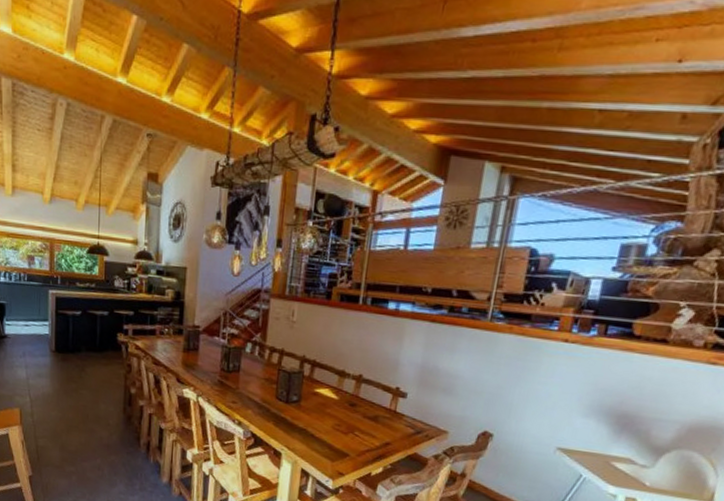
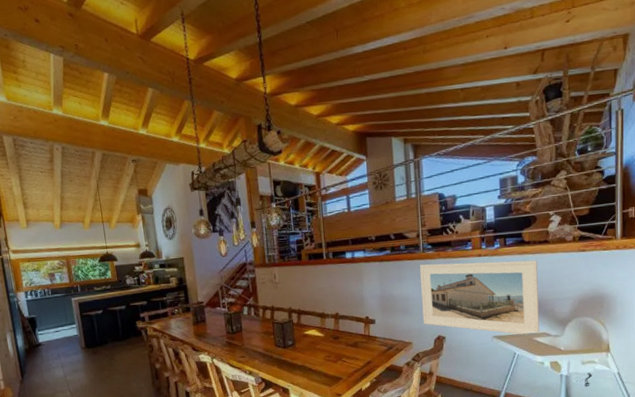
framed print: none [469,337,644,457] -> present [420,260,539,336]

